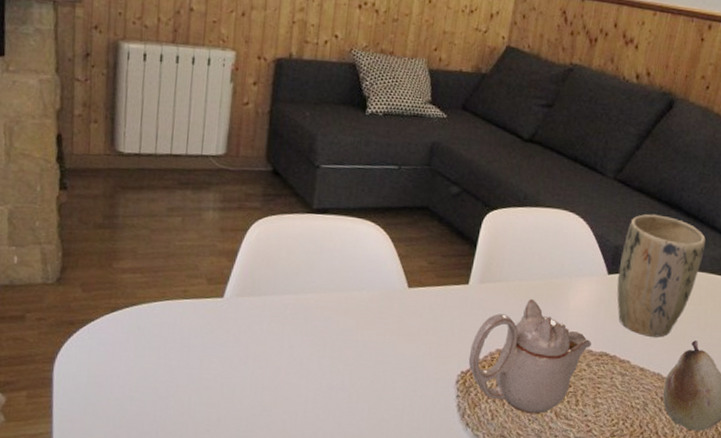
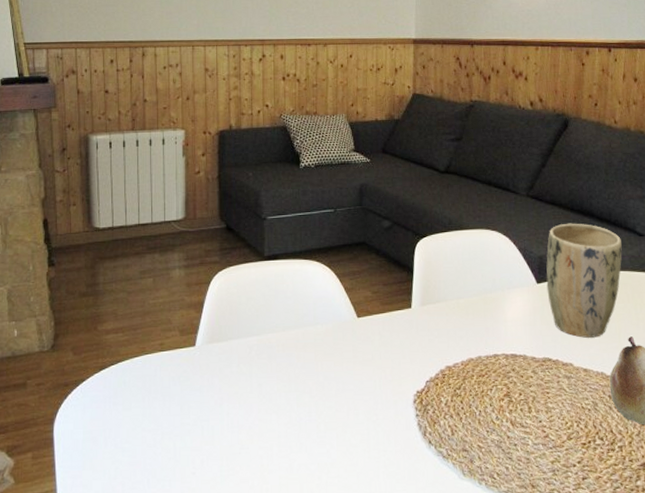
teapot: present [468,298,591,414] -> none [421,314,533,426]

